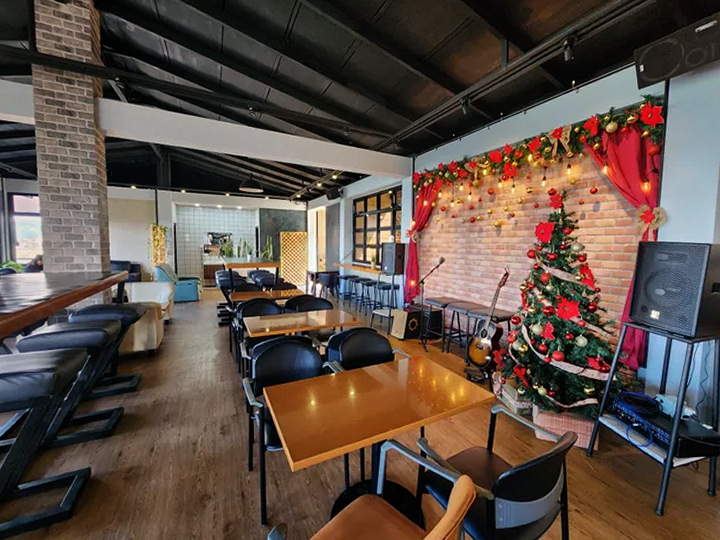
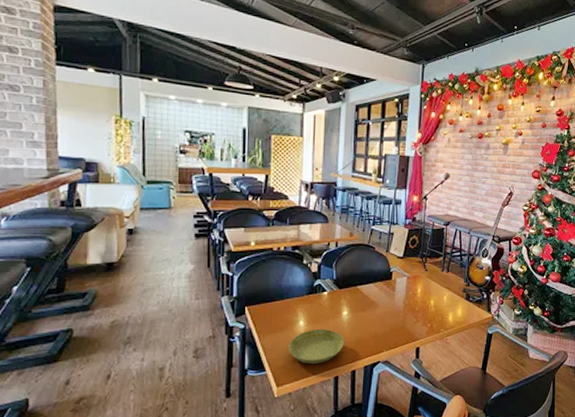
saucer: none [302,407,353,441] -> present [288,328,344,364]

